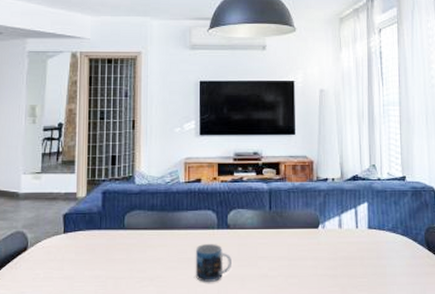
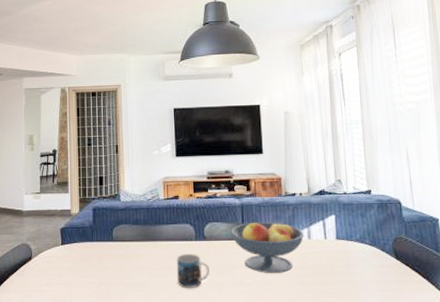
fruit bowl: none [256,209,335,265] -> present [230,221,305,273]

